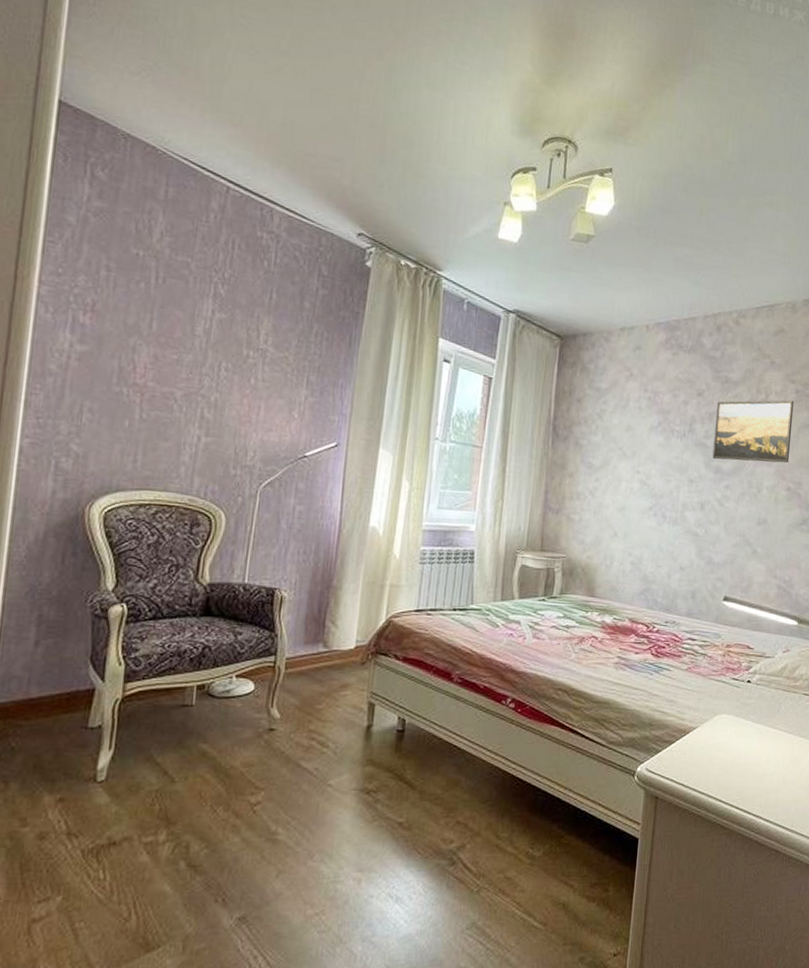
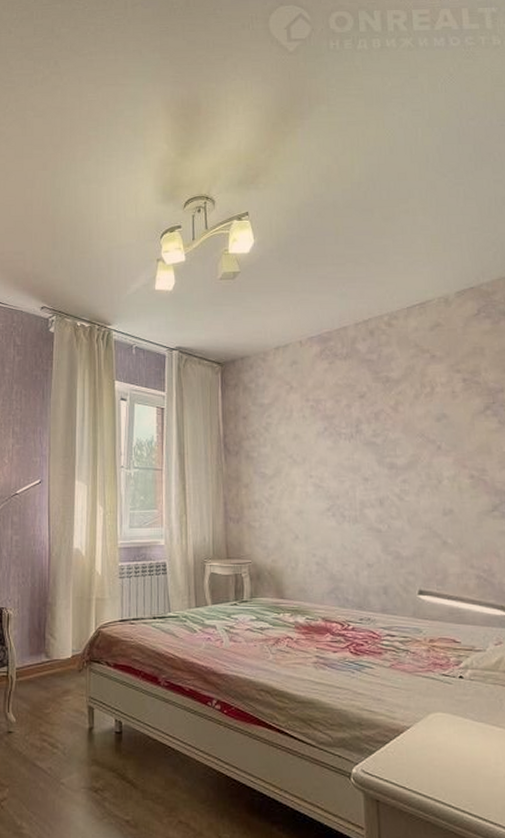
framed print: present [712,400,794,463] -> none [381,389,468,456]

